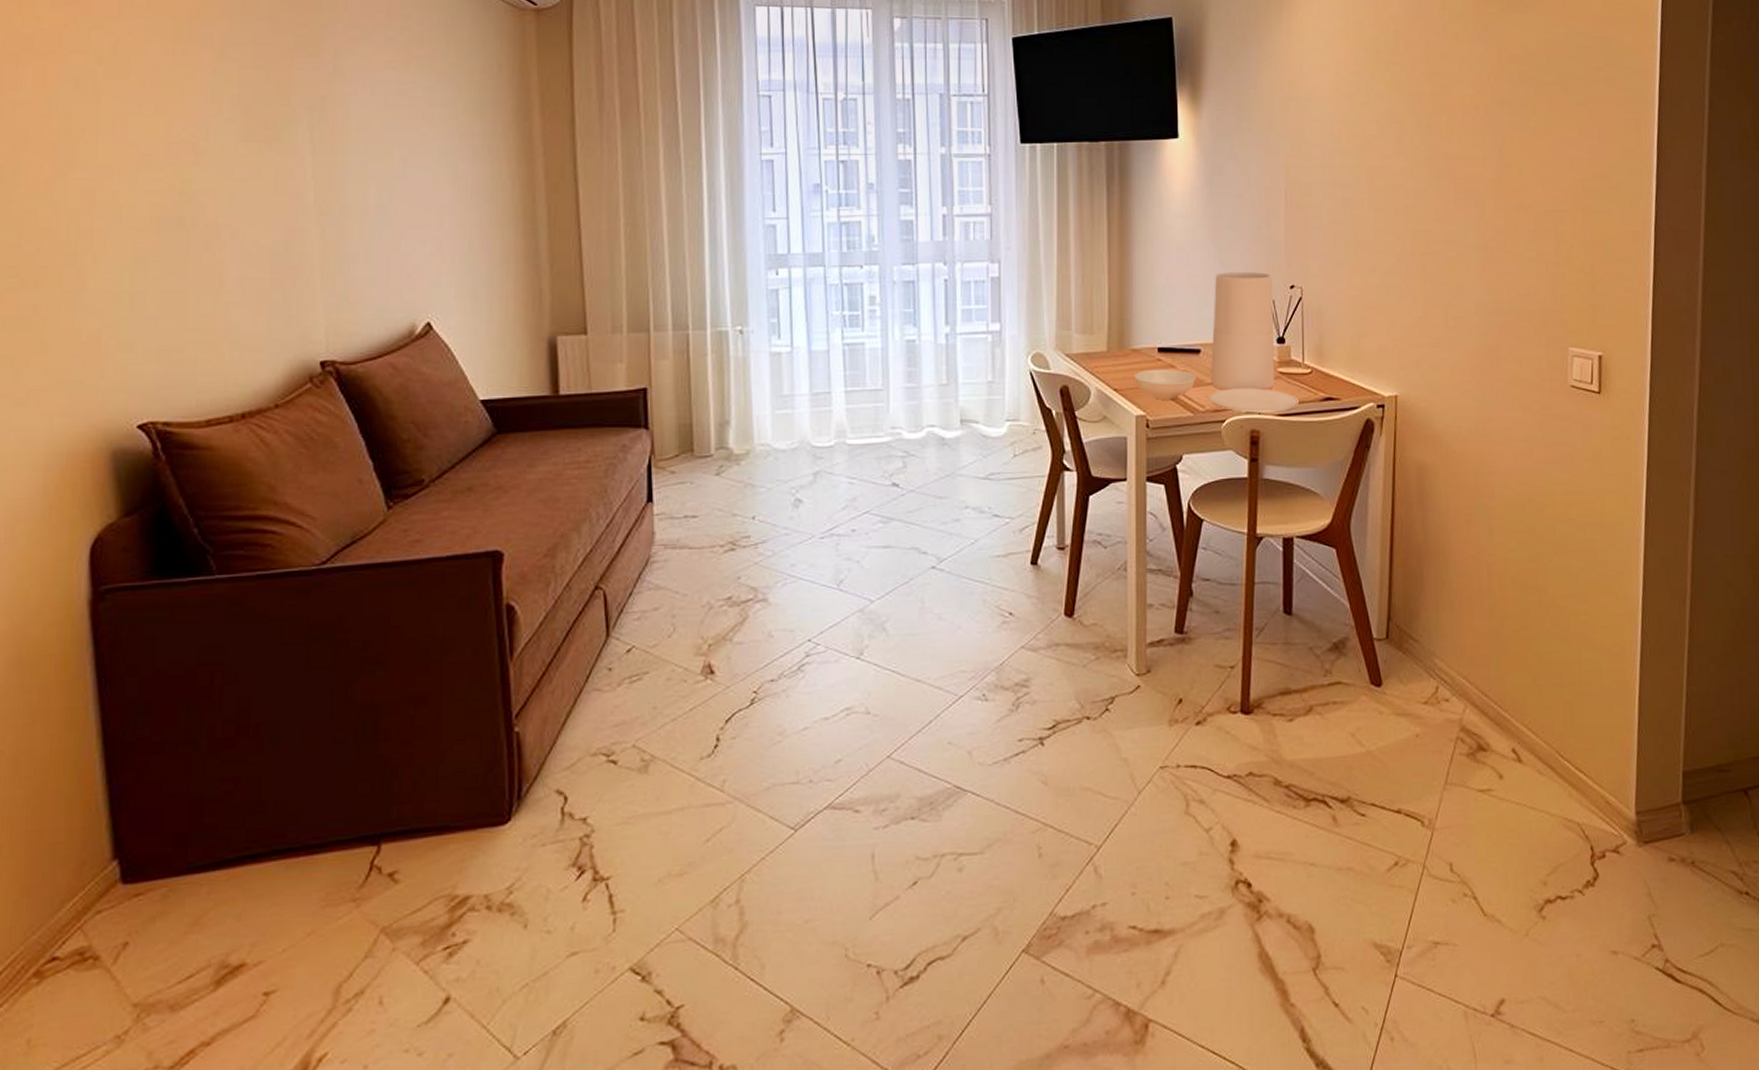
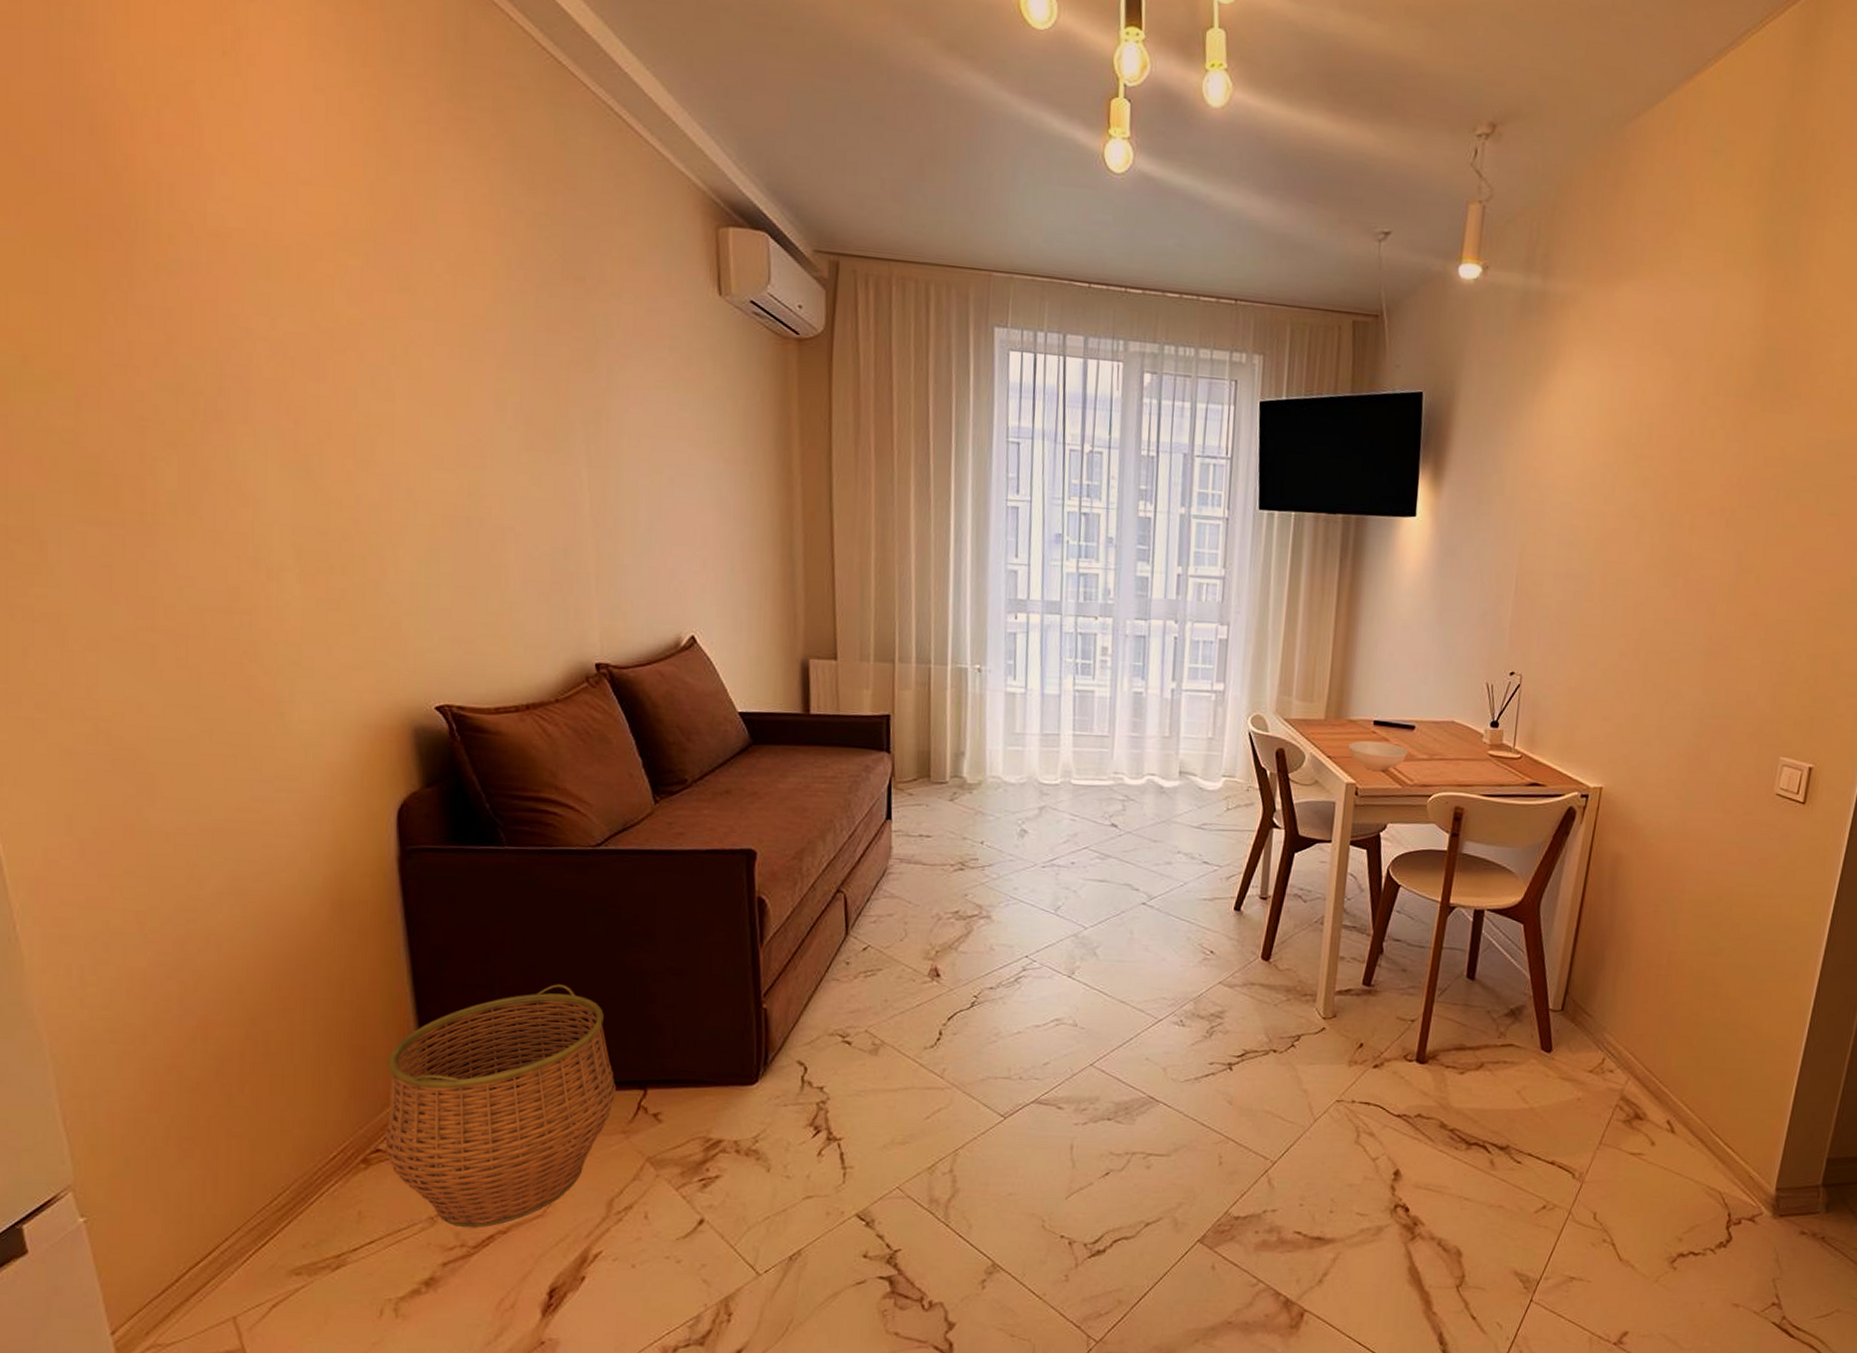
basket: none [63,729,345,1044] -> present [385,984,617,1227]
plate: present [1209,388,1300,413] -> none [1418,765,1506,793]
vase: present [1211,271,1276,391] -> none [1422,653,1493,771]

